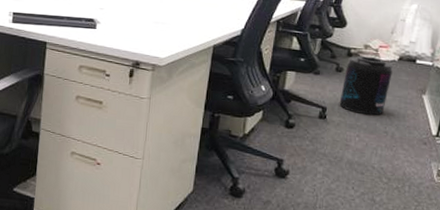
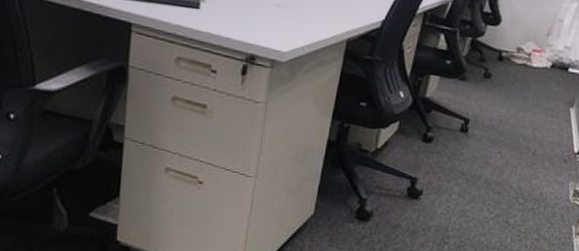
supplement container: present [339,56,394,116] -> none [483,61,545,130]

